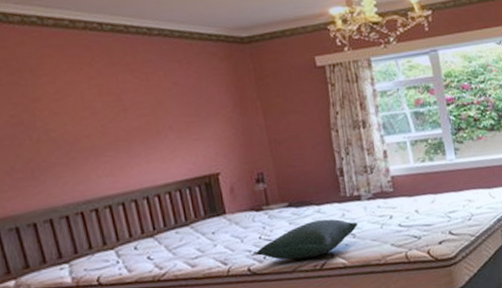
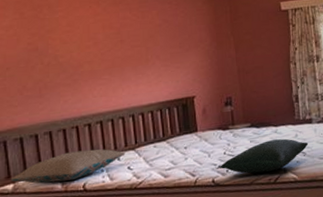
pillow: none [10,237,143,279] -> present [10,149,126,184]

